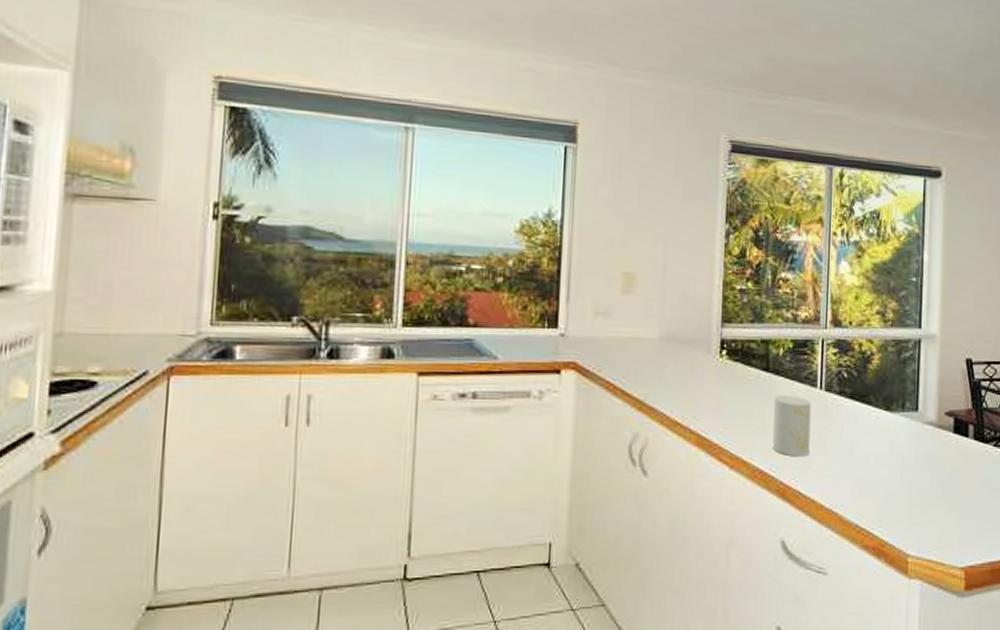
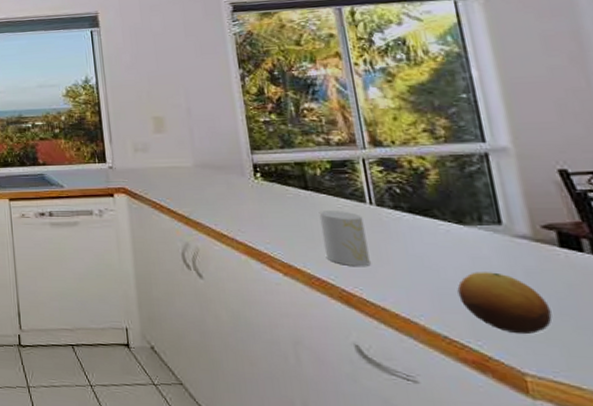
fruit: none [874,458,937,518] -> present [457,272,552,335]

